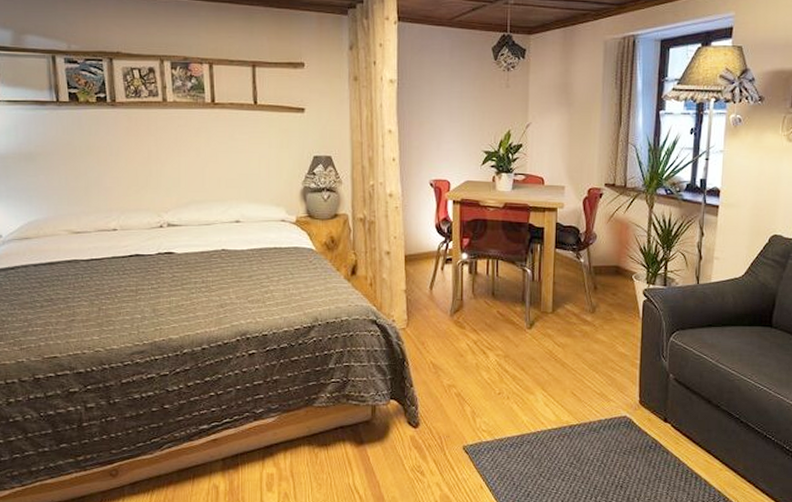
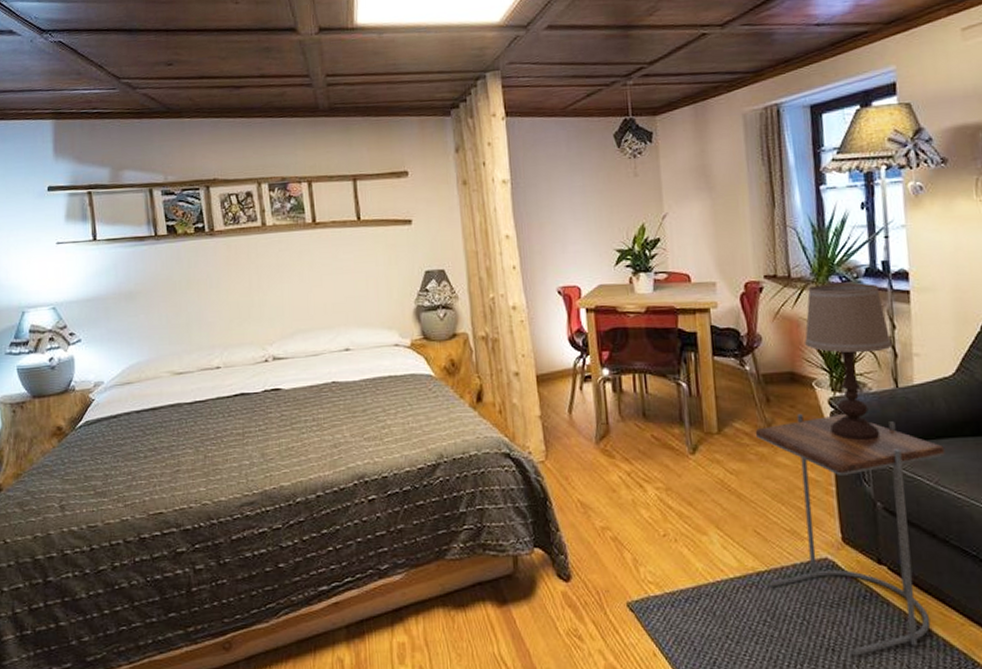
side table: none [578,300,727,492] -> present [755,413,946,656]
table lamp: none [631,195,699,325] -> present [805,283,892,441]

